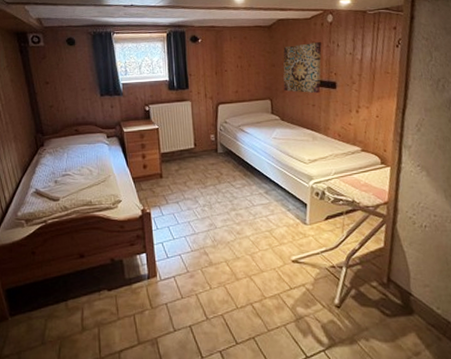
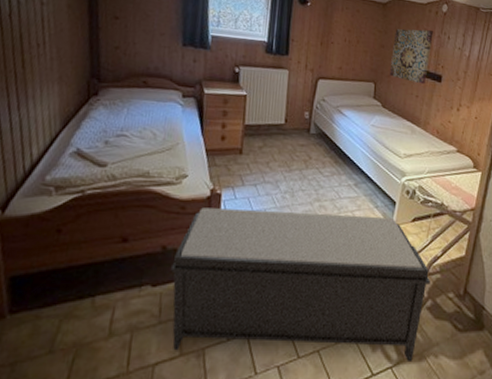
bench: none [120,219,351,346] -> present [170,207,430,363]

